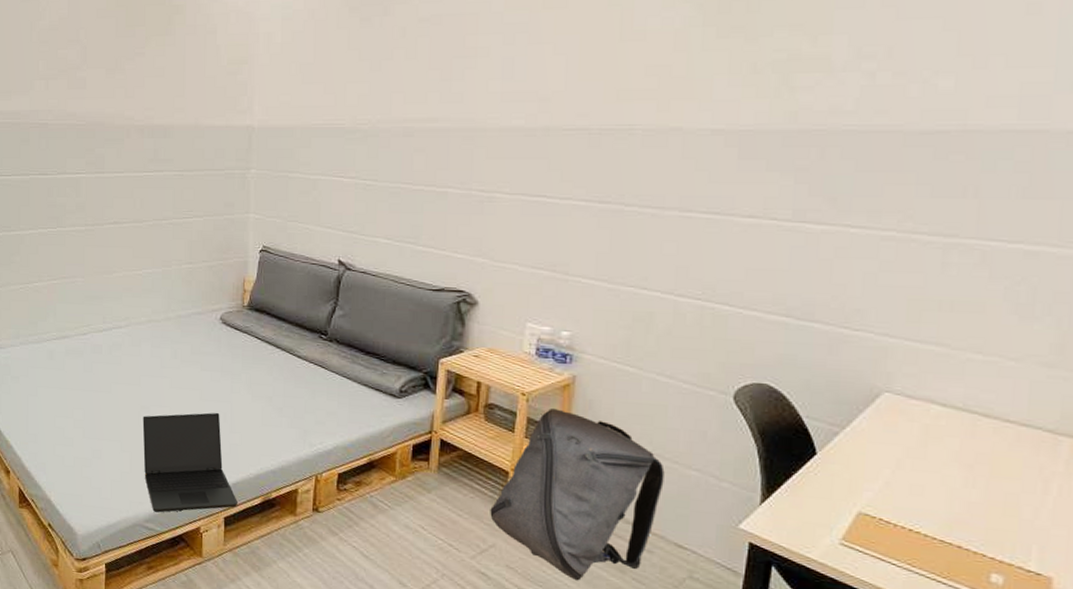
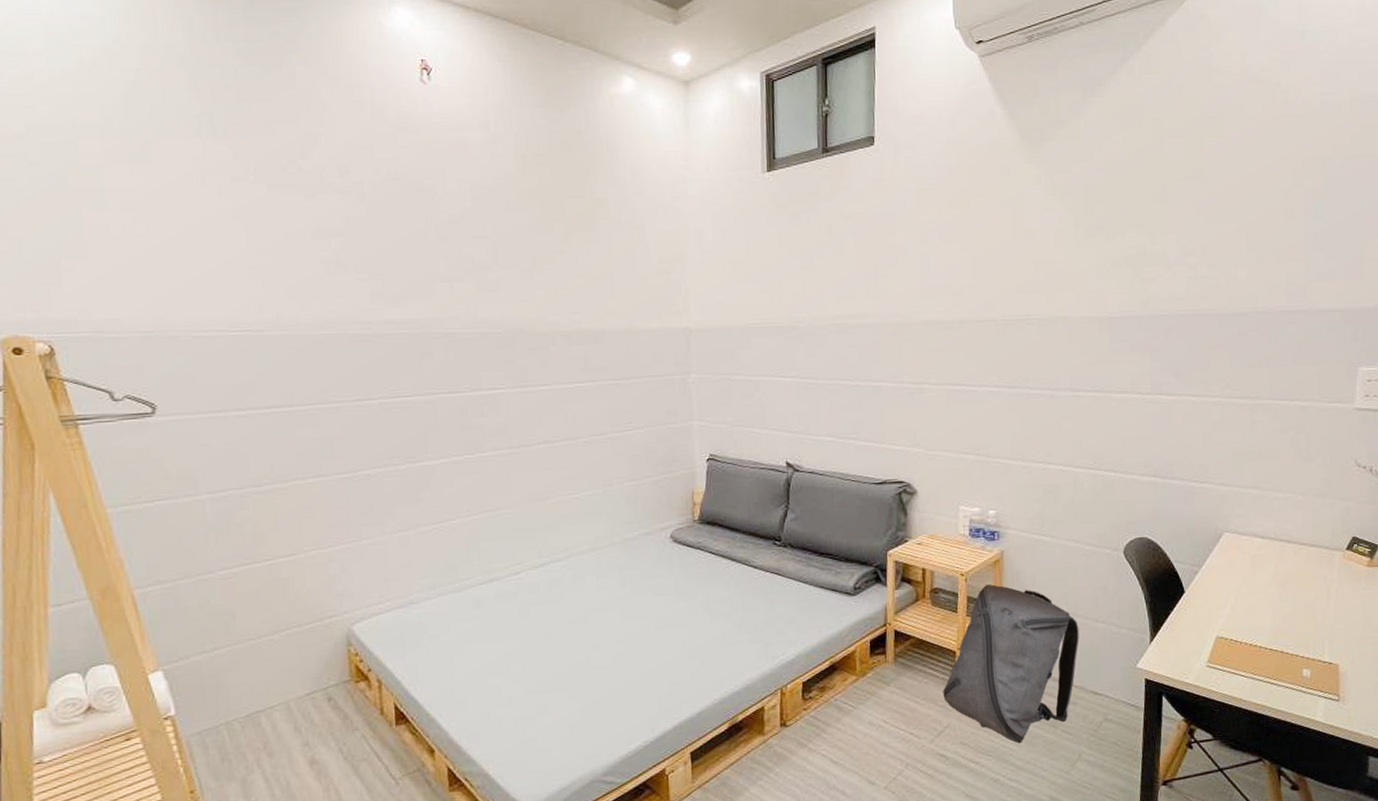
laptop: present [142,412,237,513] -> none [592,639,703,763]

